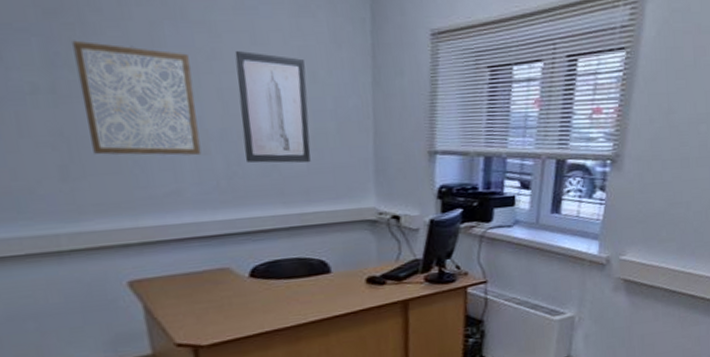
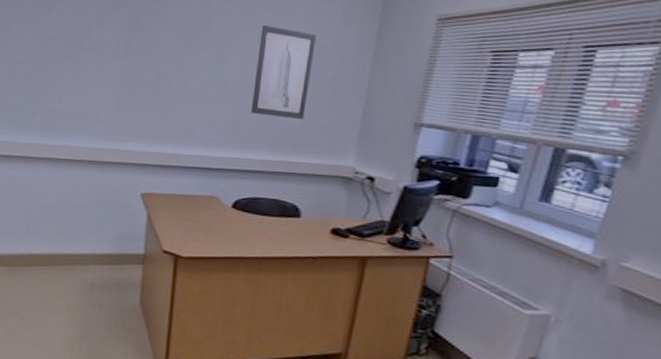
wall art: present [72,40,202,156] -> none [143,11,226,104]

